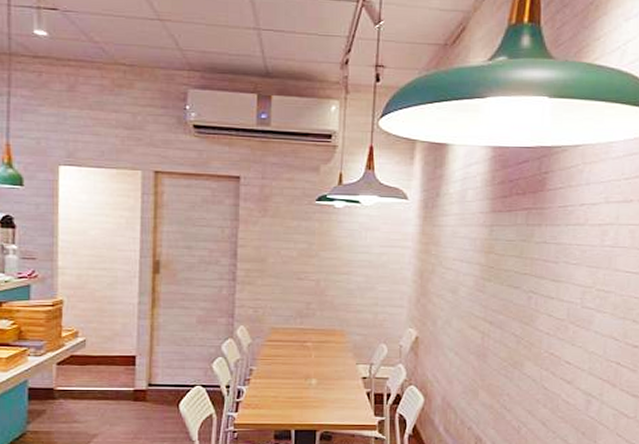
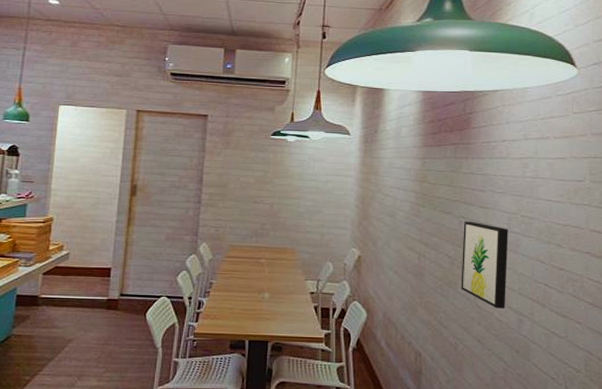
wall art: none [527,296,581,389] -> present [461,221,508,309]

